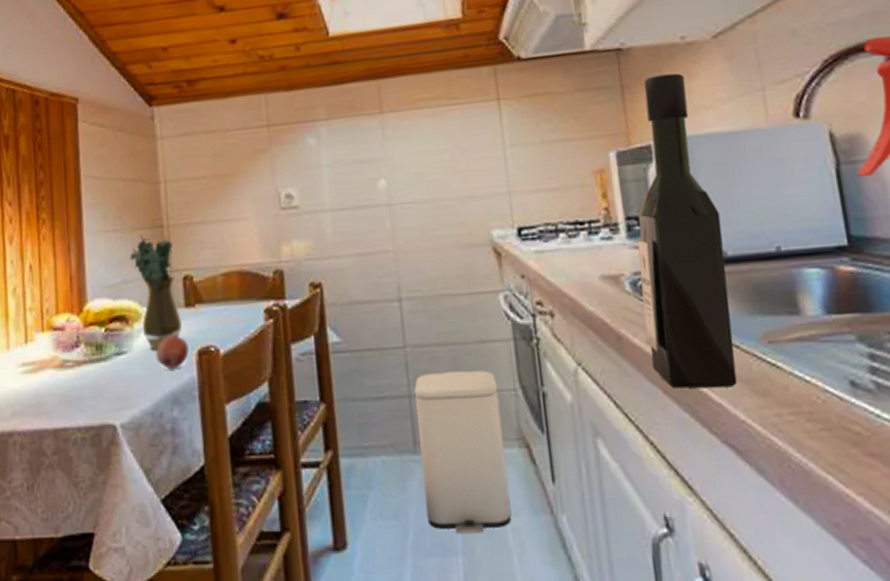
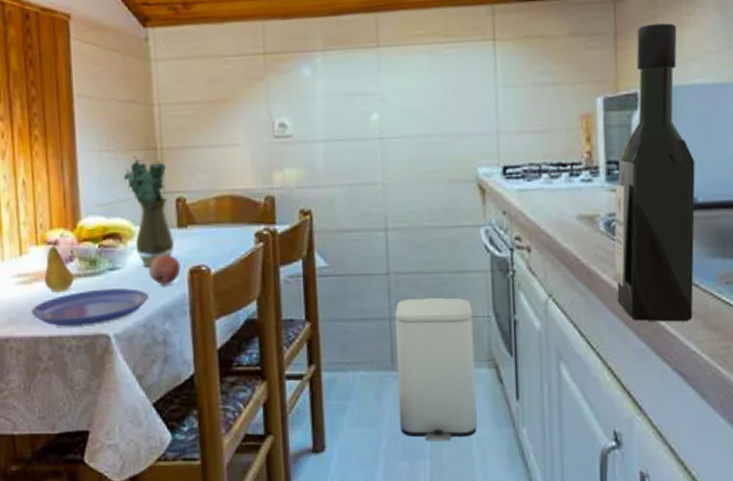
plate: none [35,373,156,418] -> present [31,287,149,327]
fruit: none [50,324,79,380] -> present [44,238,74,292]

